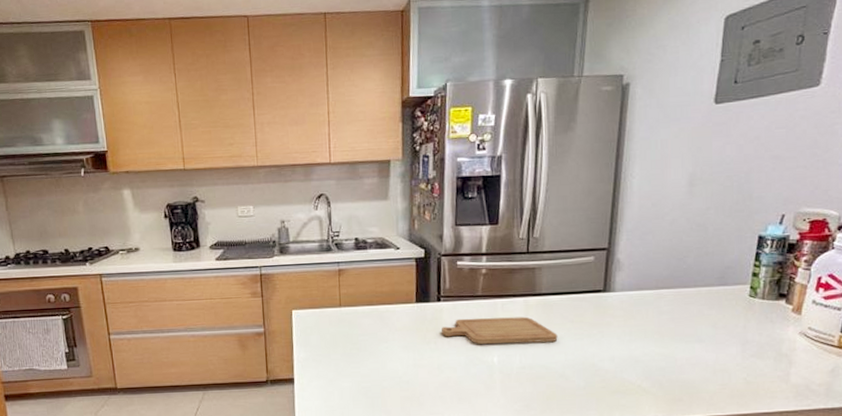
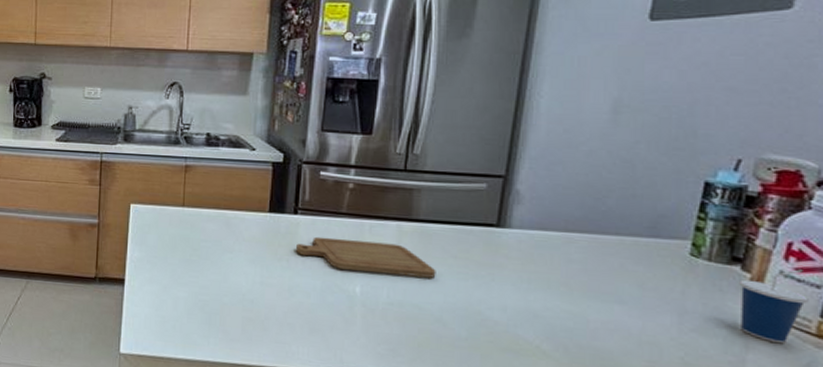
cup: none [784,297,833,357] -> present [739,269,809,344]

